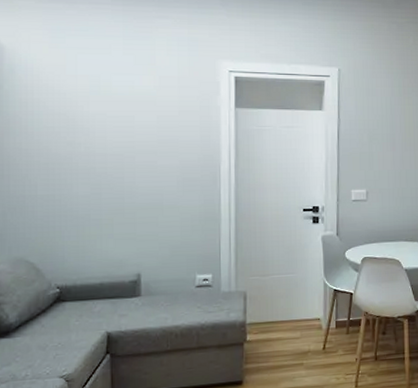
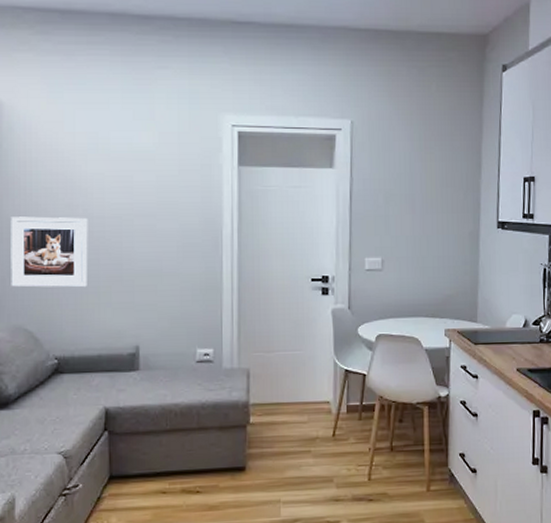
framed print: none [12,154,90,221] -> present [10,216,88,288]

